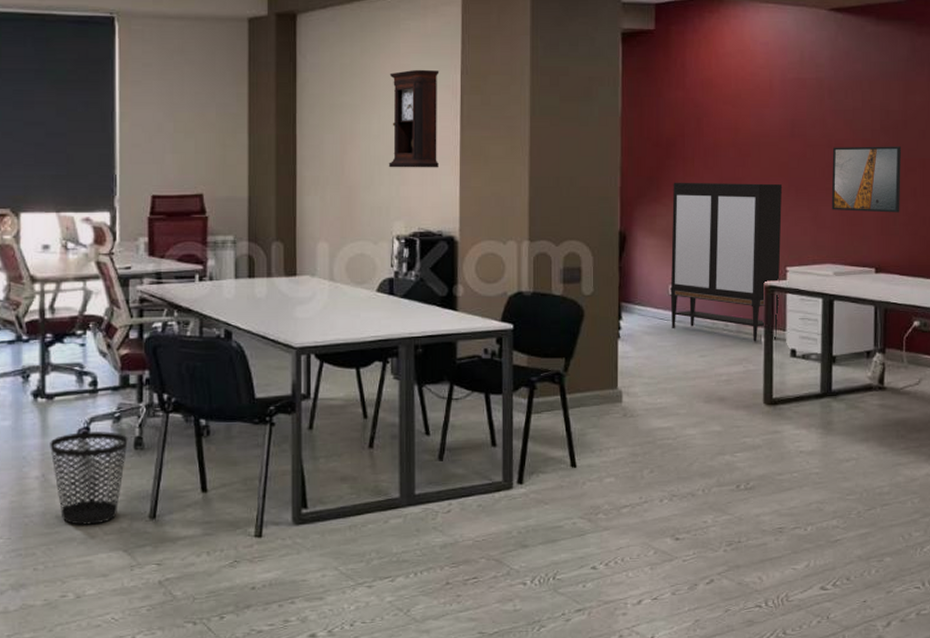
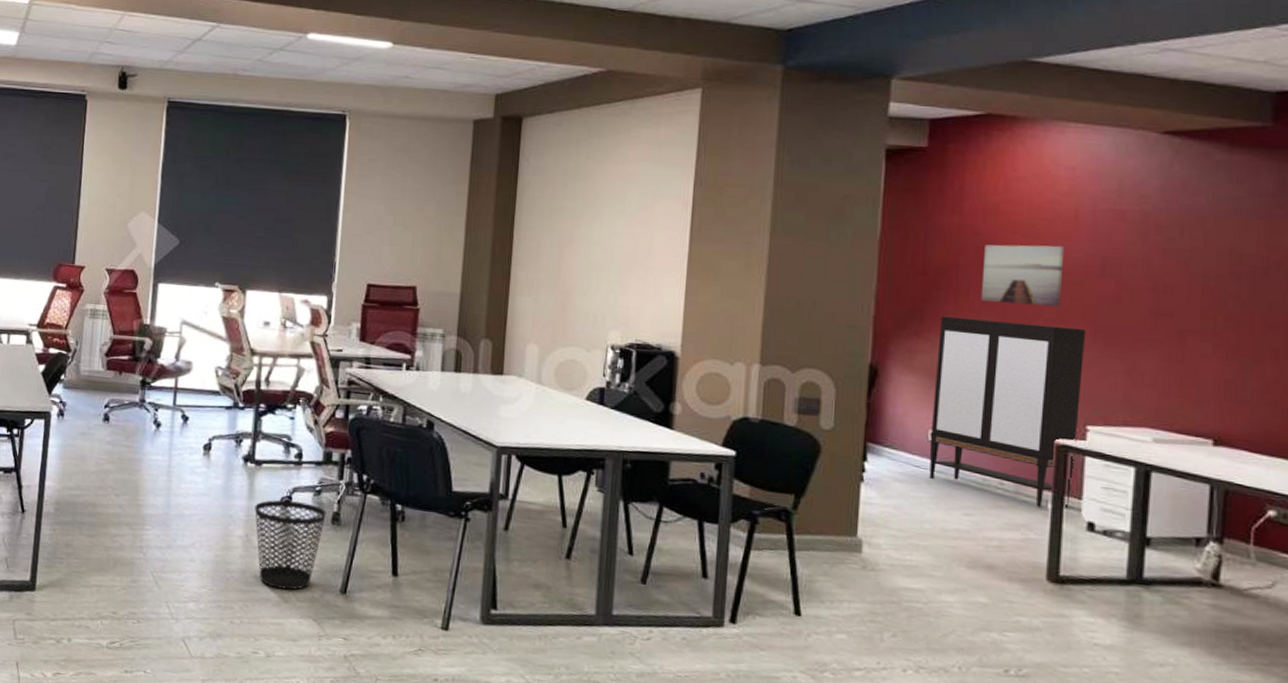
pendulum clock: present [388,69,440,168] -> none [607,177,670,280]
wall art: none [703,112,764,166] -> present [980,244,1065,307]
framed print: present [831,146,902,213] -> none [1153,292,1260,377]

